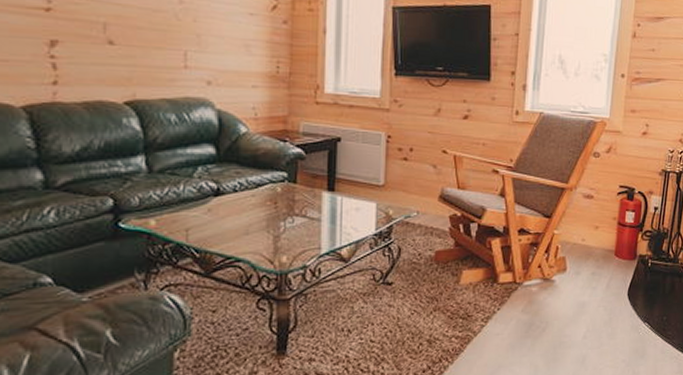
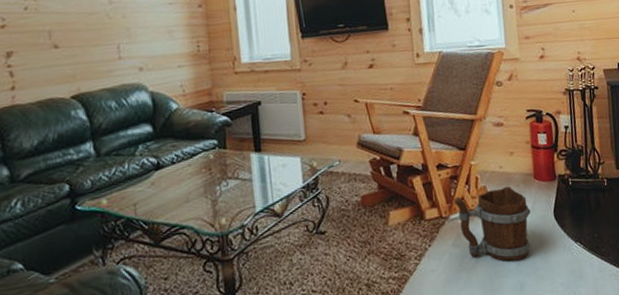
bucket: none [530,259,606,334] -> present [453,186,531,261]

